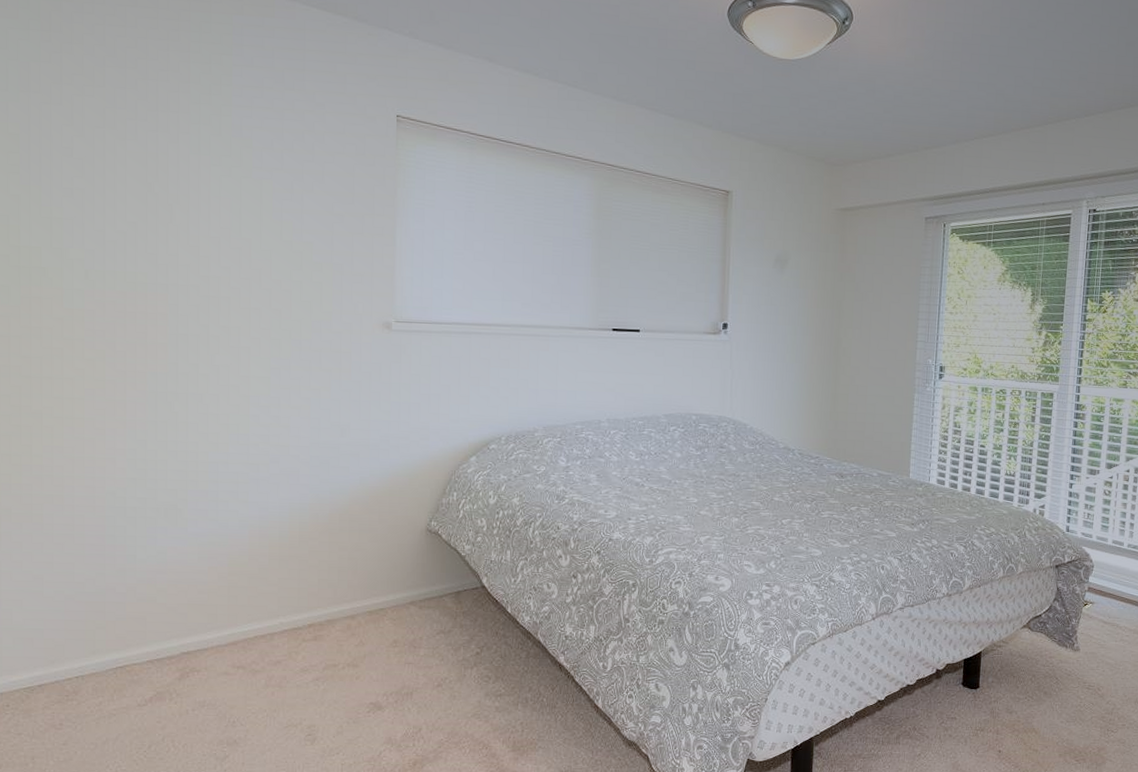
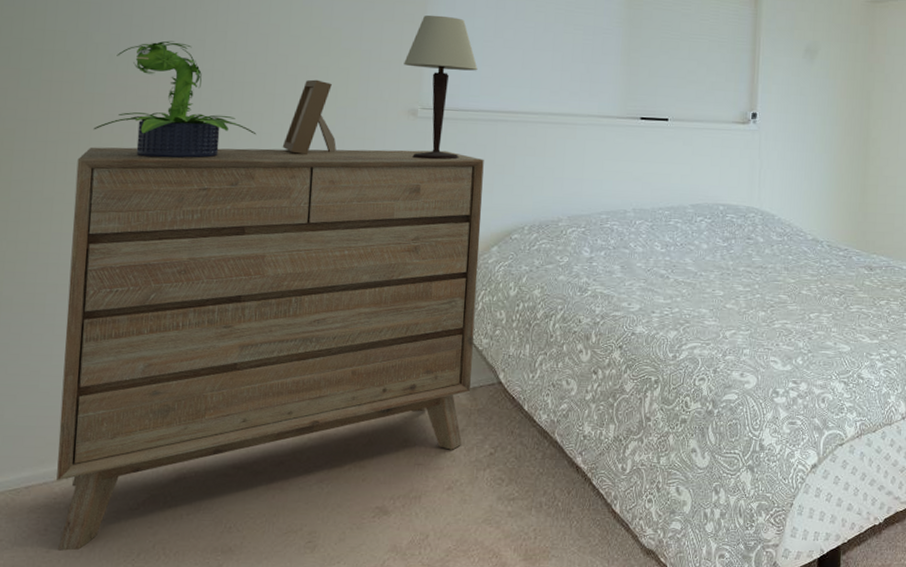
dresser: none [62,362,459,743] -> present [56,147,484,551]
potted plant: none [75,256,235,373] -> present [93,40,257,159]
photo frame: none [260,293,314,369] -> present [282,79,336,155]
table lamp: none [376,227,449,373] -> present [404,15,478,160]

